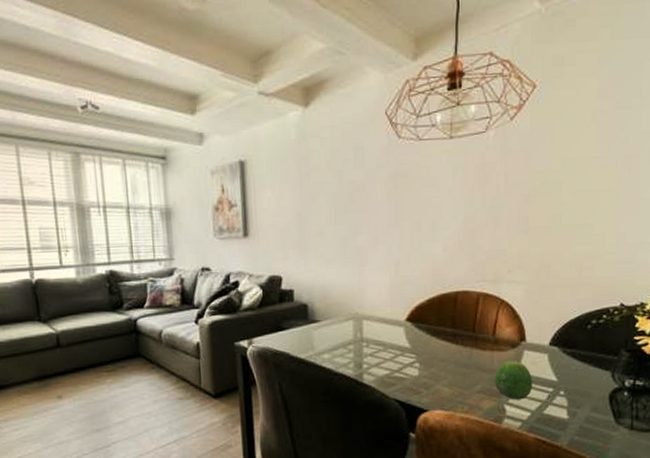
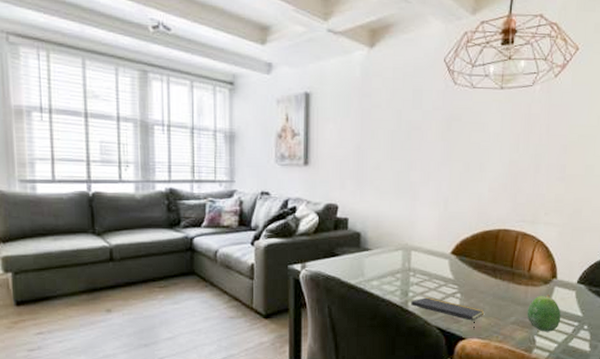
notepad: none [366,368,446,401] -> present [411,297,484,330]

